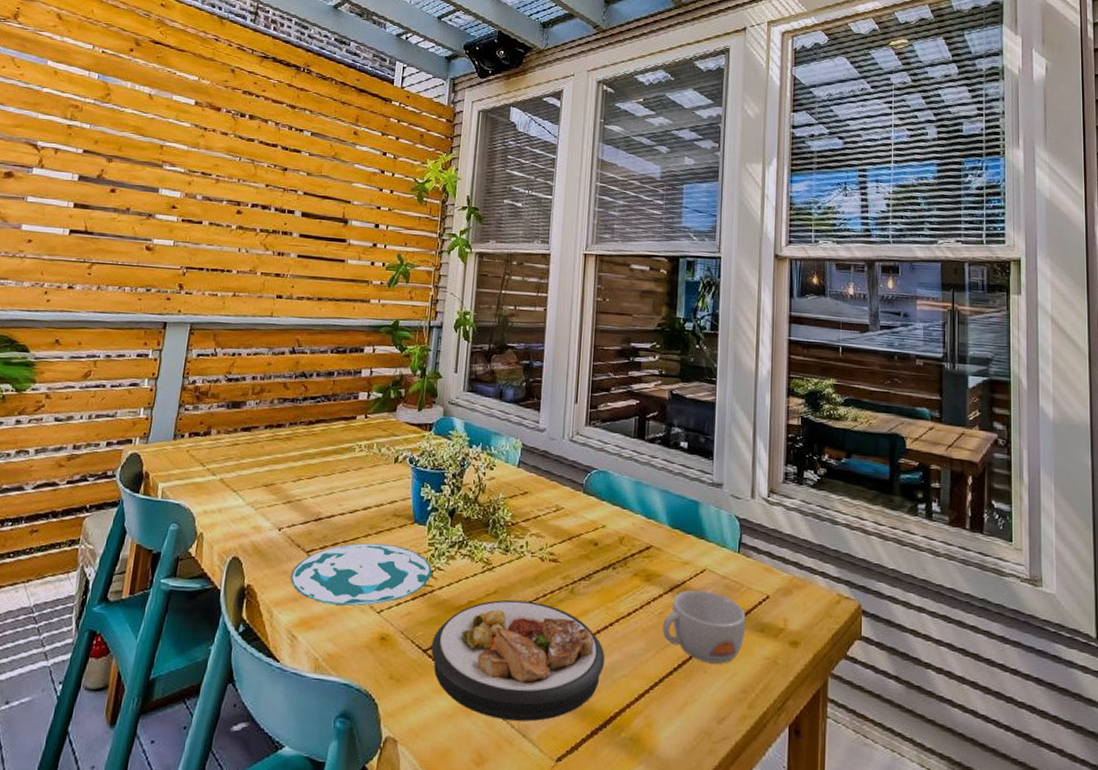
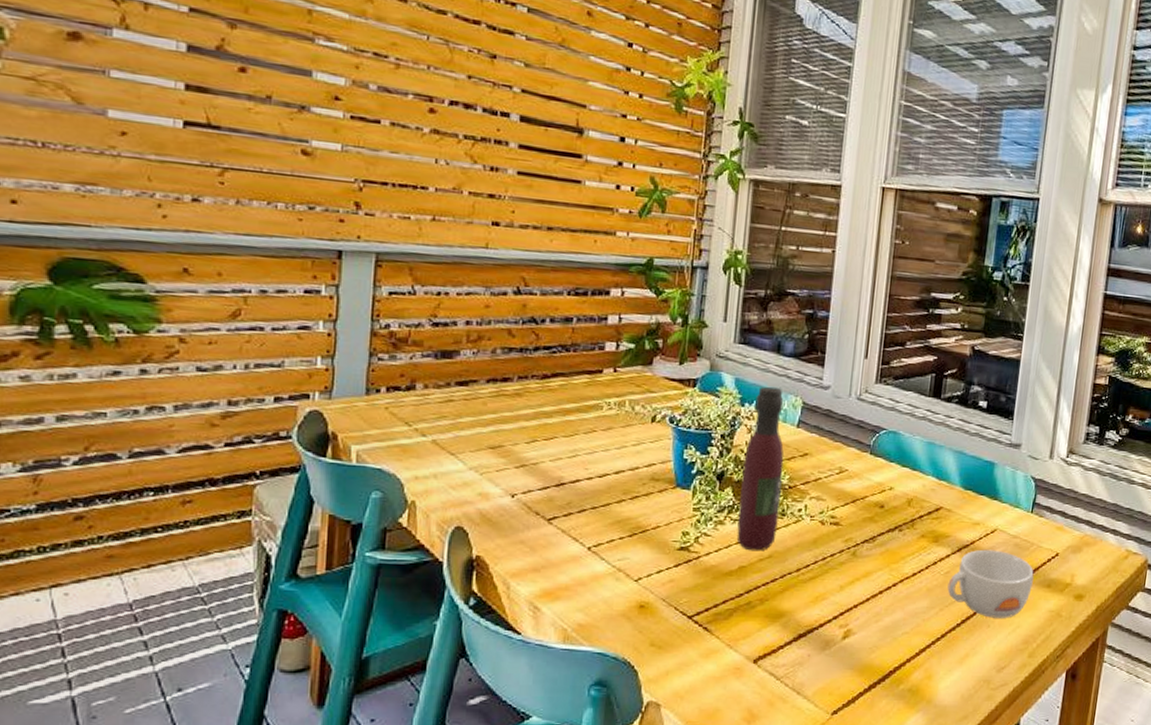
plate: present [290,543,432,606] -> none [529,508,698,575]
plate: present [431,599,605,722] -> none [697,563,887,680]
wine bottle: none [466,429,507,587] -> present [737,386,784,551]

